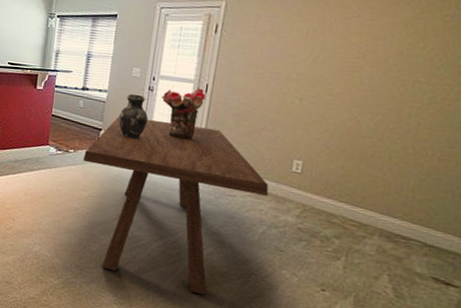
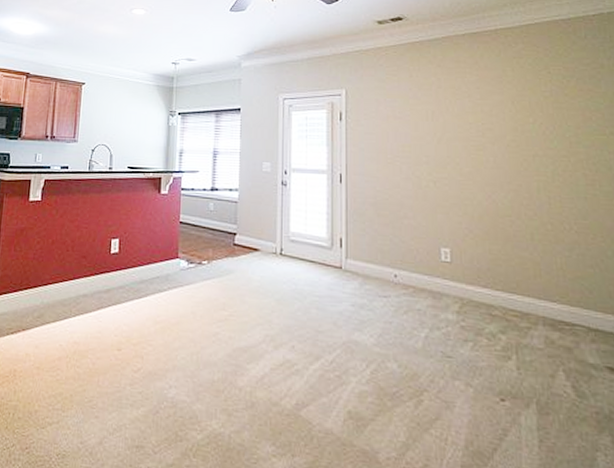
dining table: present [83,116,269,296] -> none [219,217,423,428]
ceramic jug: present [118,93,149,139] -> none [253,190,286,241]
bouquet: present [161,87,207,140] -> none [296,177,342,237]

